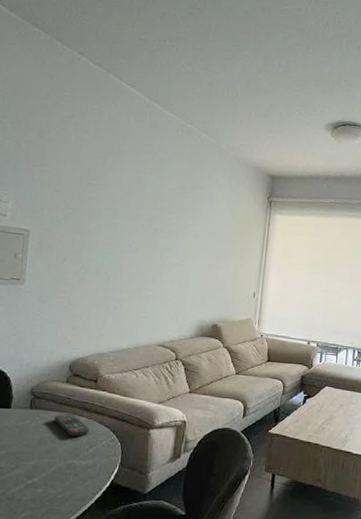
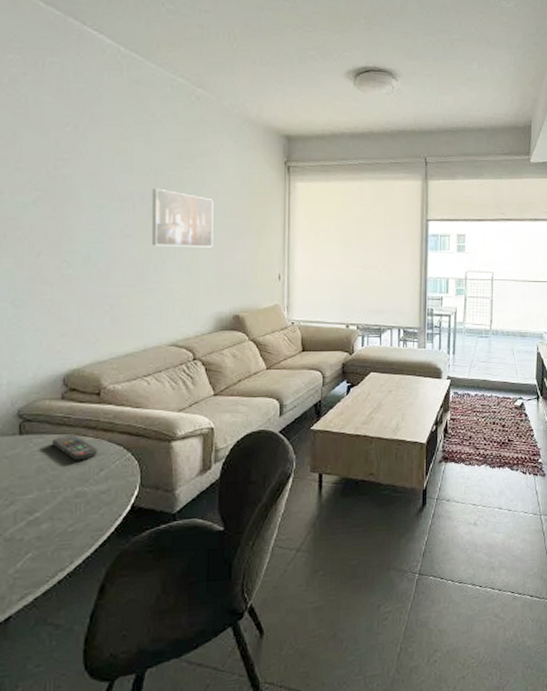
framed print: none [152,212,206,265] -> present [151,188,214,248]

